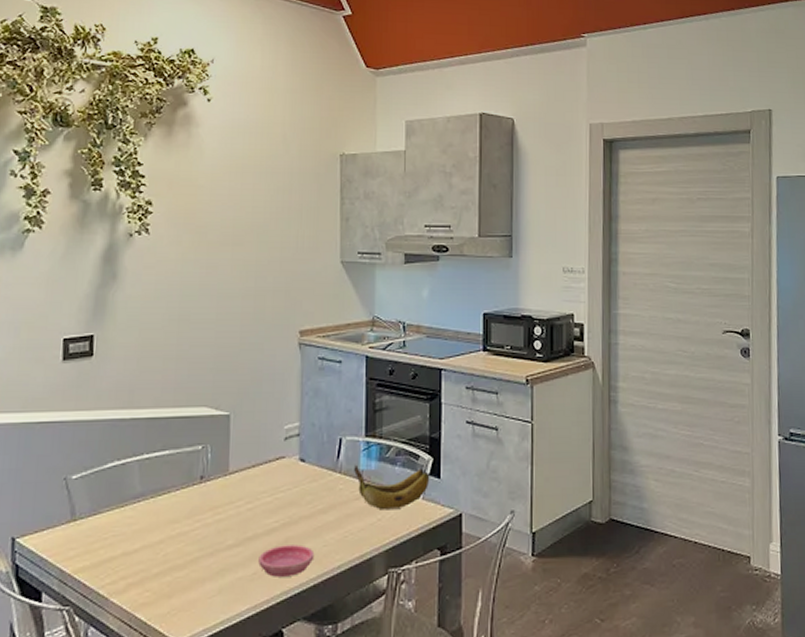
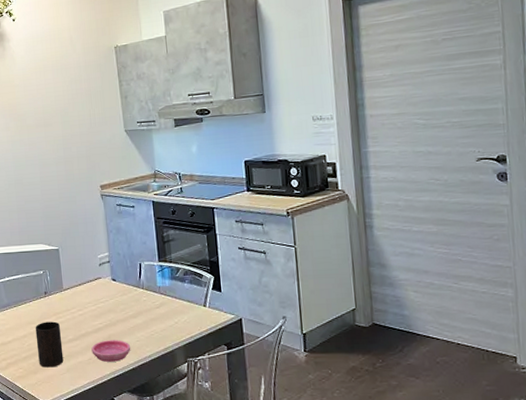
cup: none [177,519,217,588] -> present [35,321,64,368]
banana: present [354,464,430,509] -> none [153,282,213,315]

